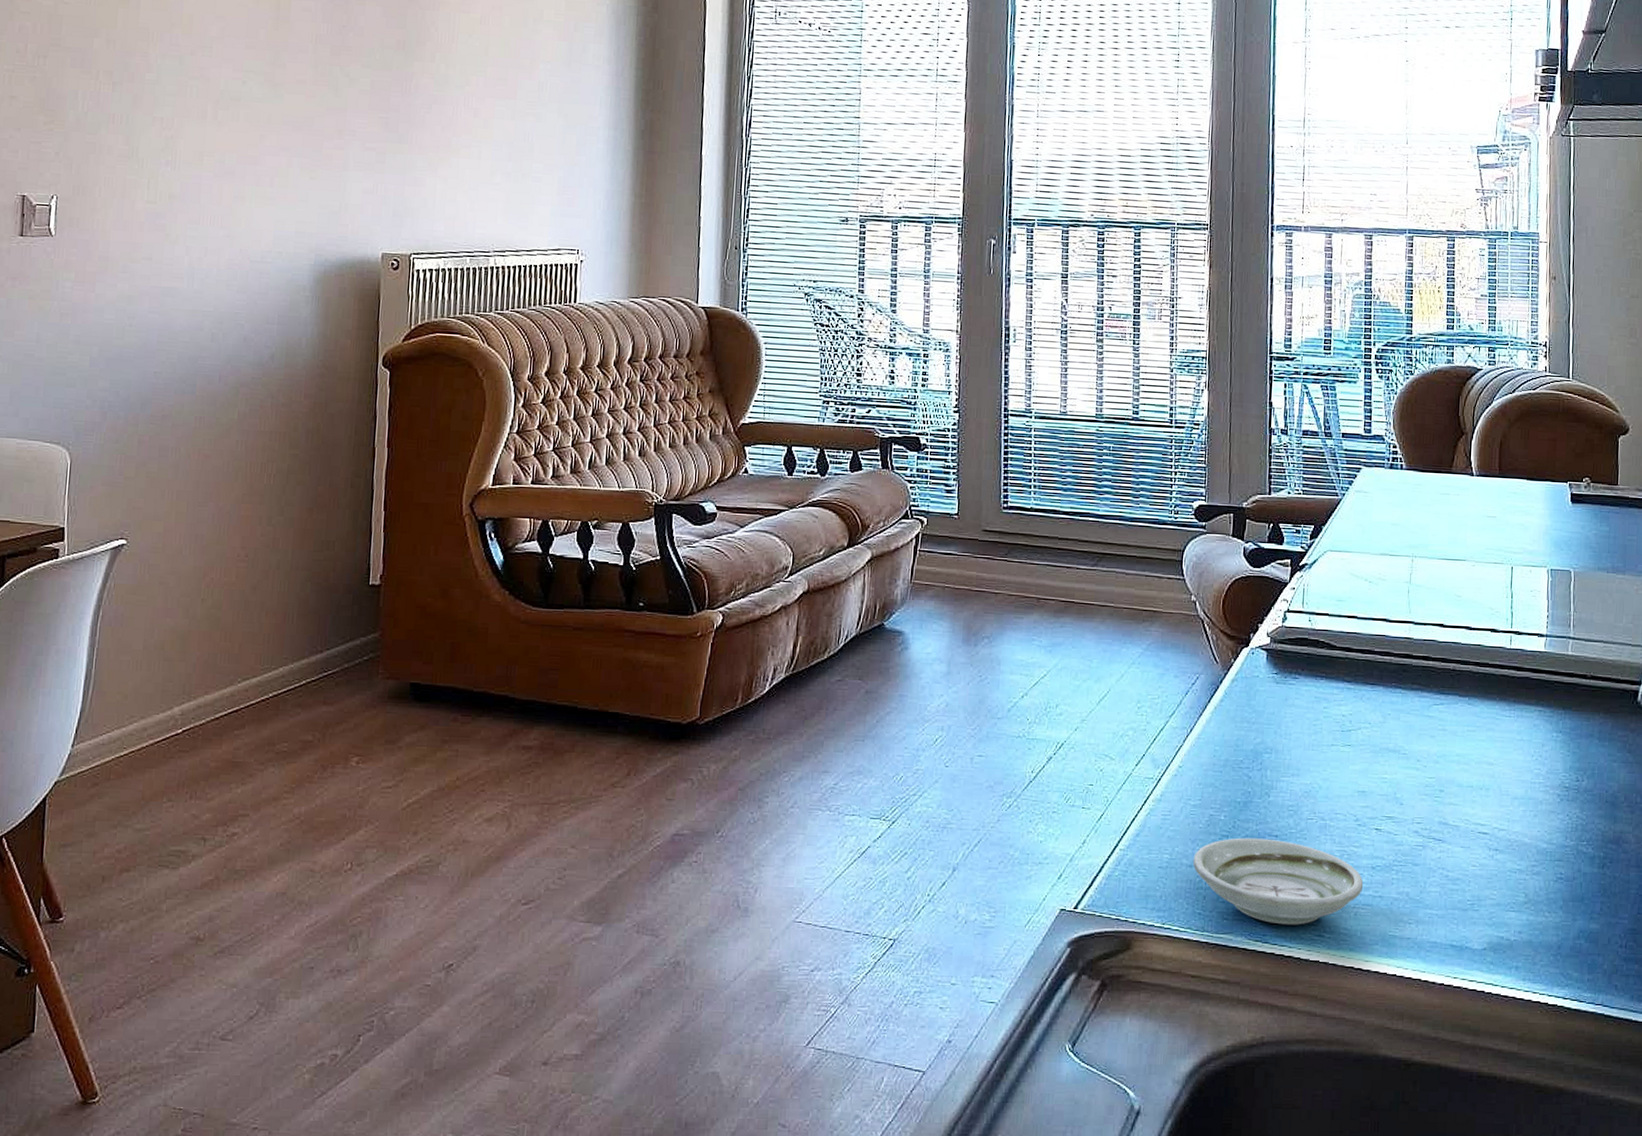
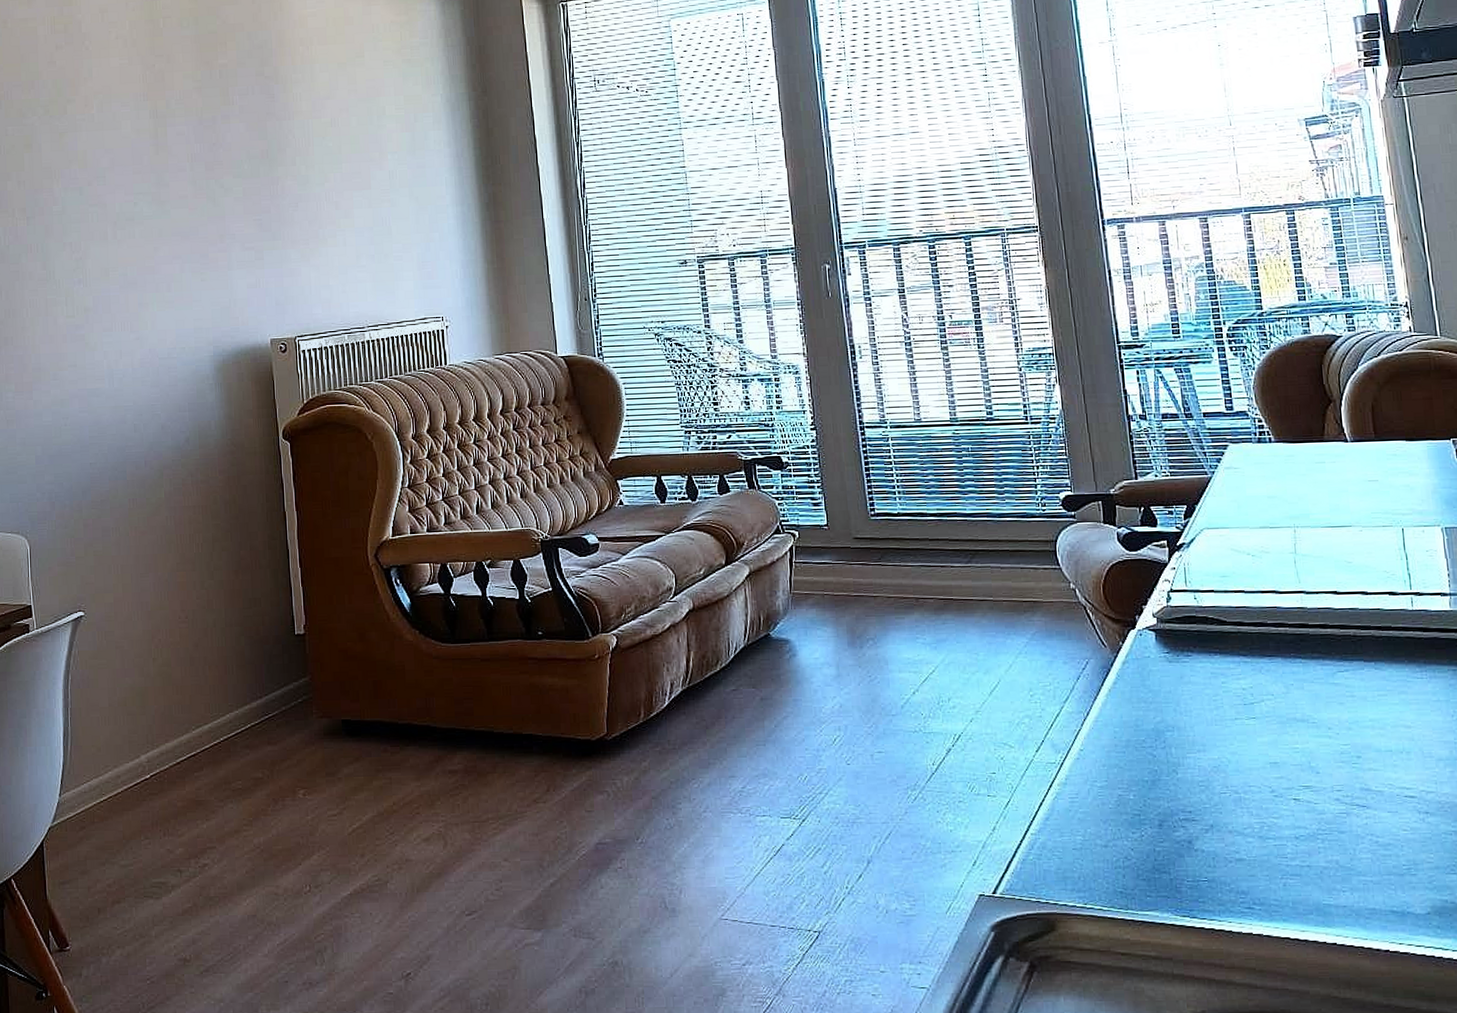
saucer: present [1193,837,1364,925] -> none [1107,815,1289,899]

